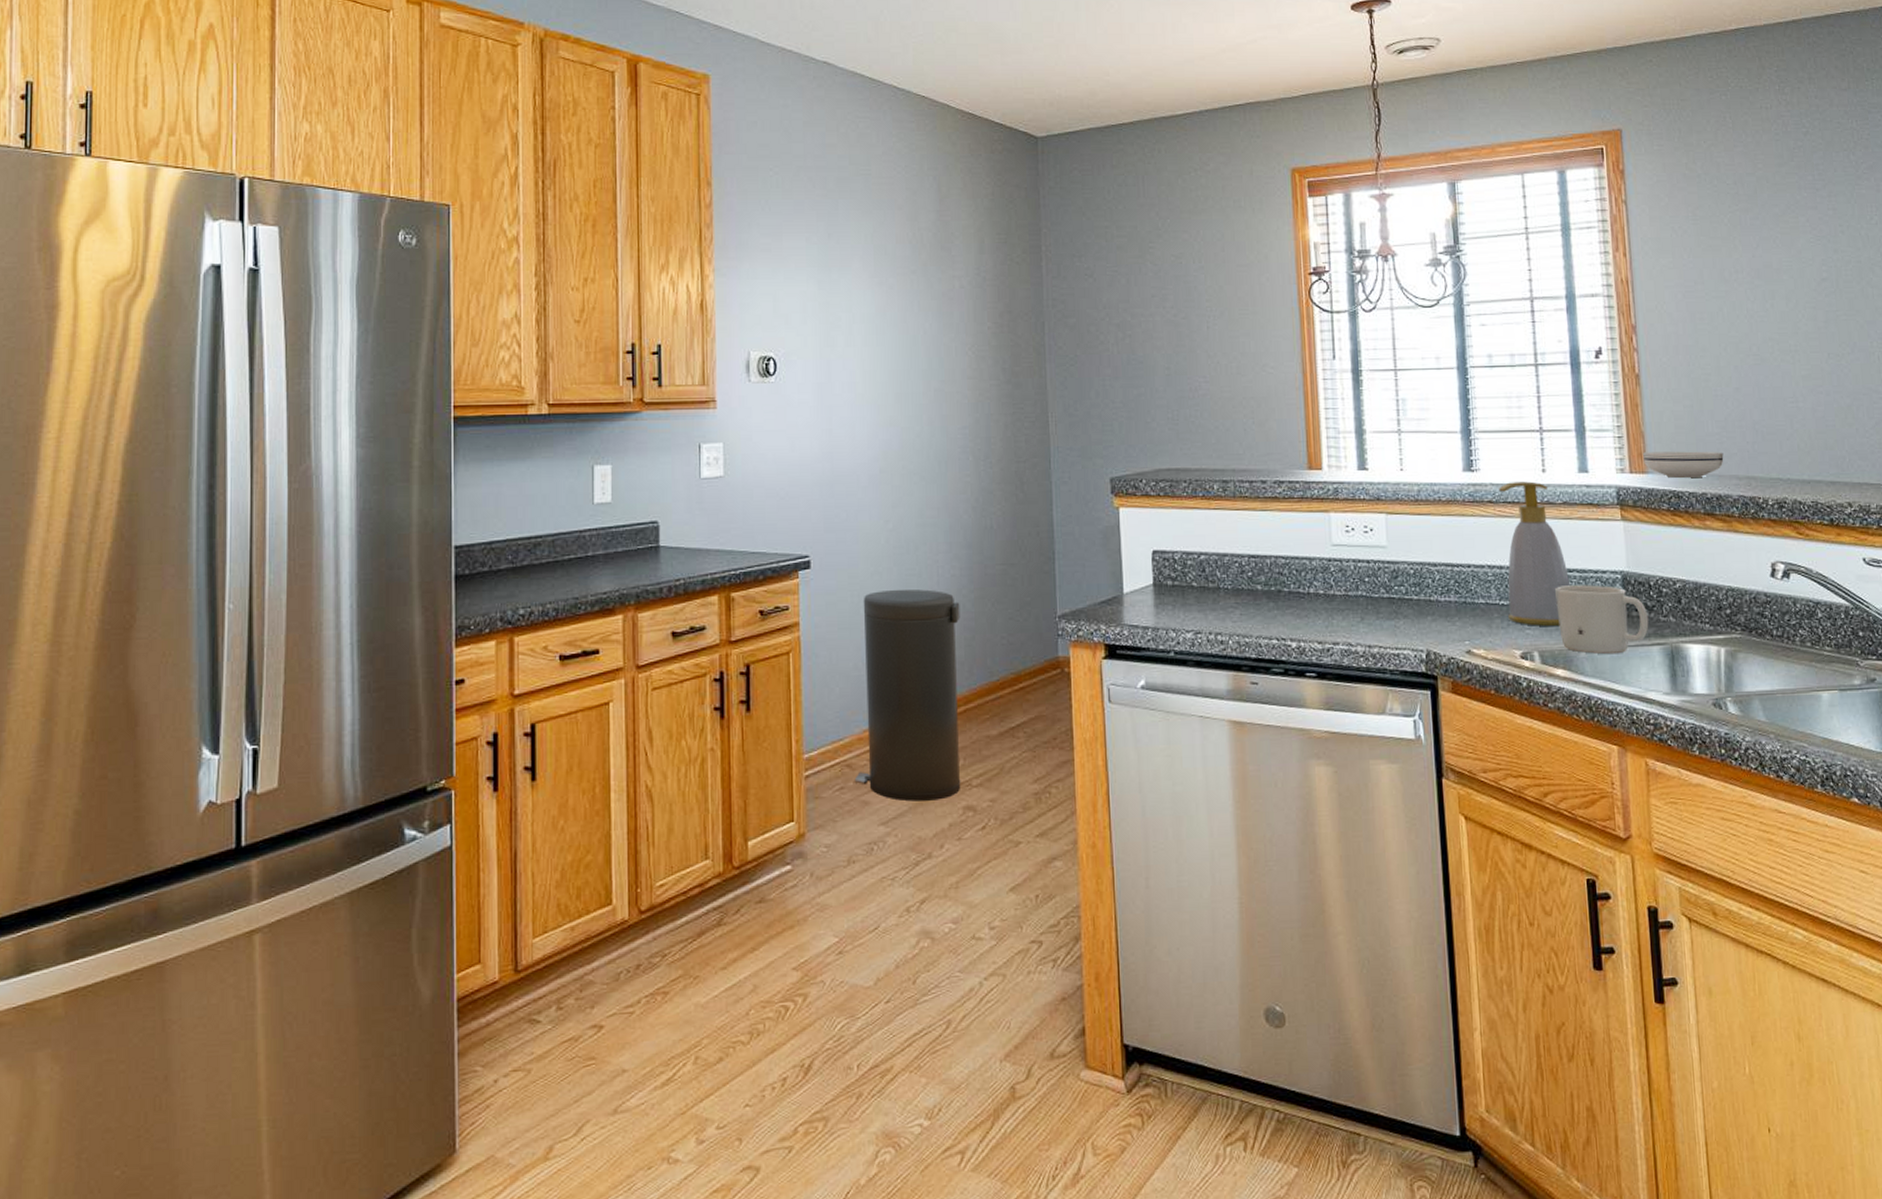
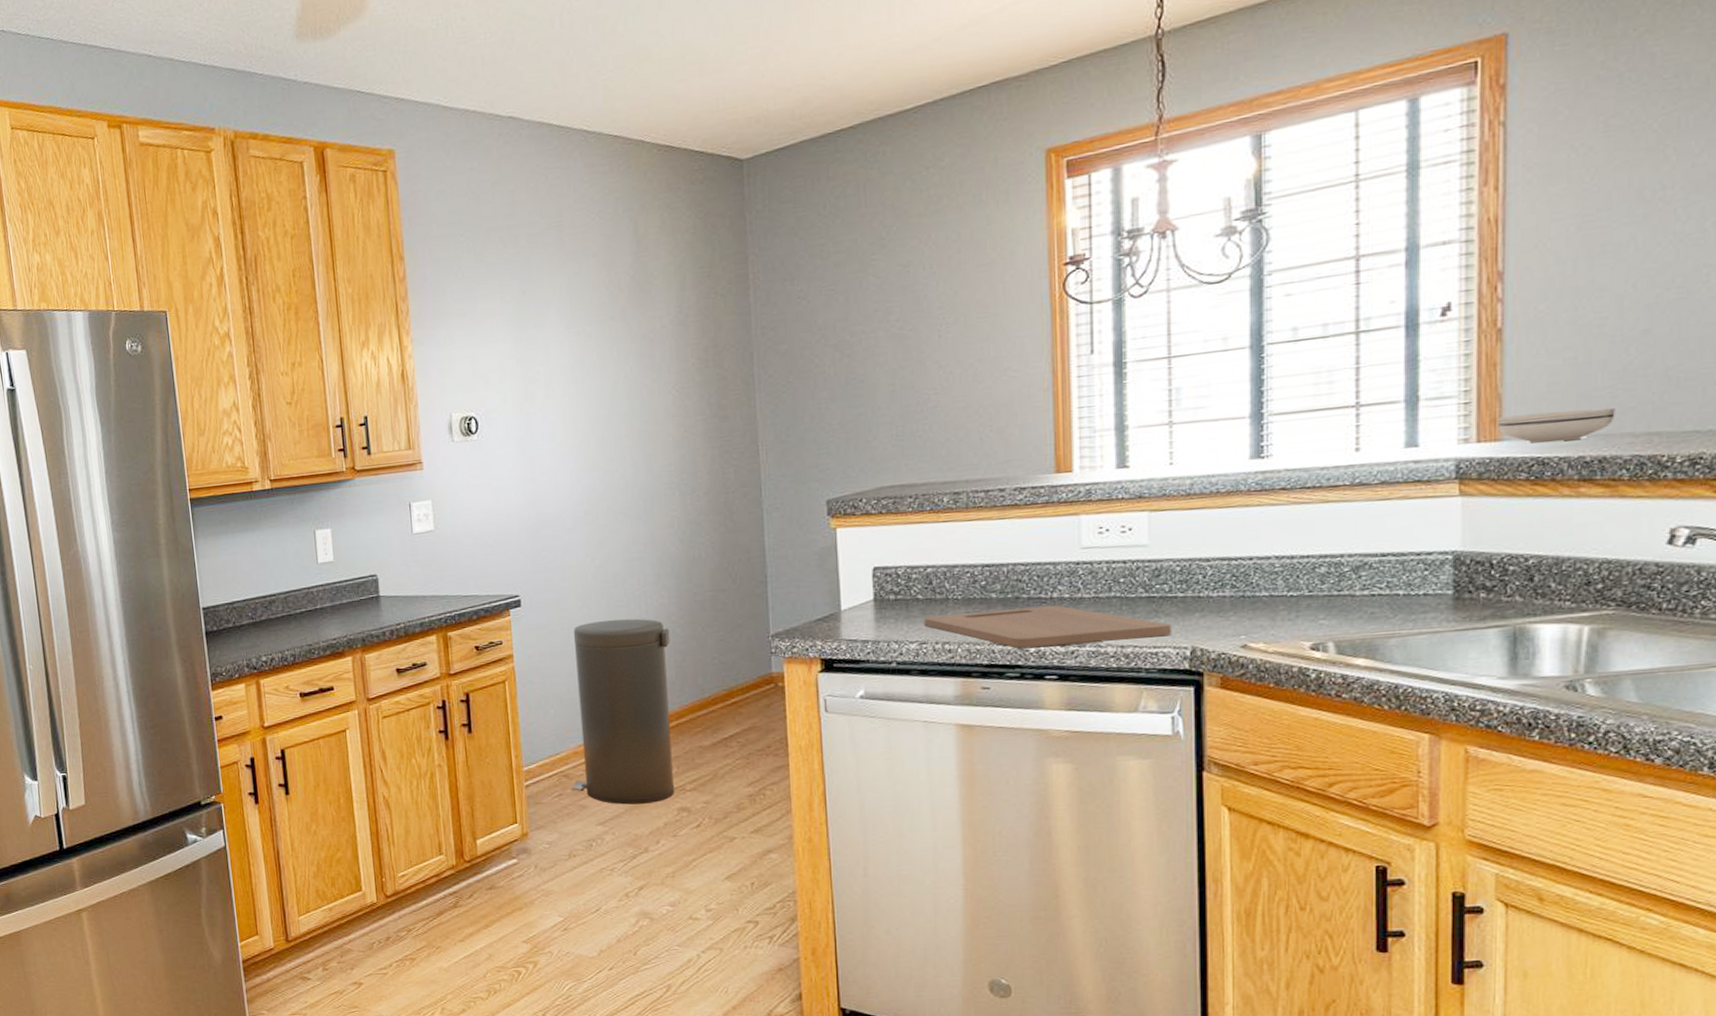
cutting board: none [1198,600,1410,643] -> present [923,605,1172,648]
soap bottle: present [1499,481,1571,627] -> none [1296,462,1383,616]
mug: present [1554,585,1649,655] -> none [1360,568,1486,641]

